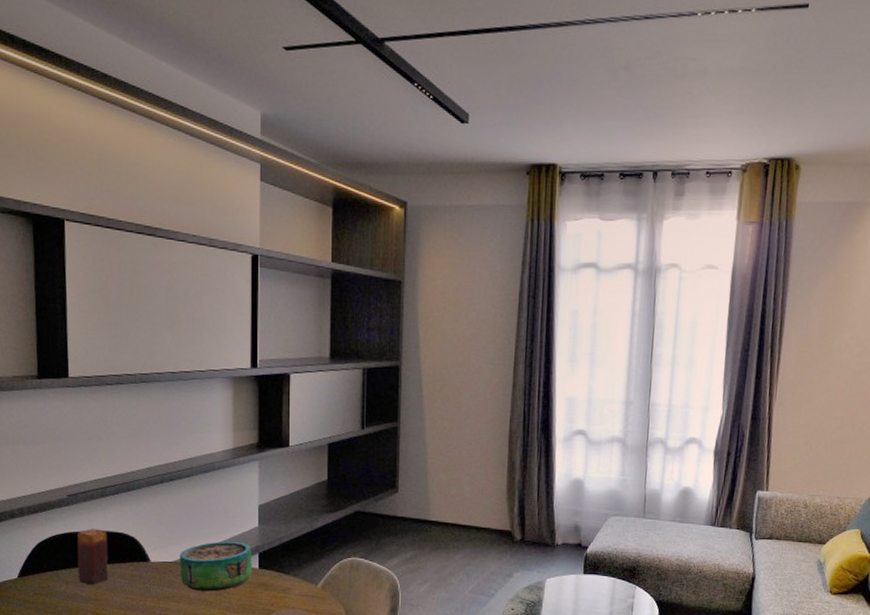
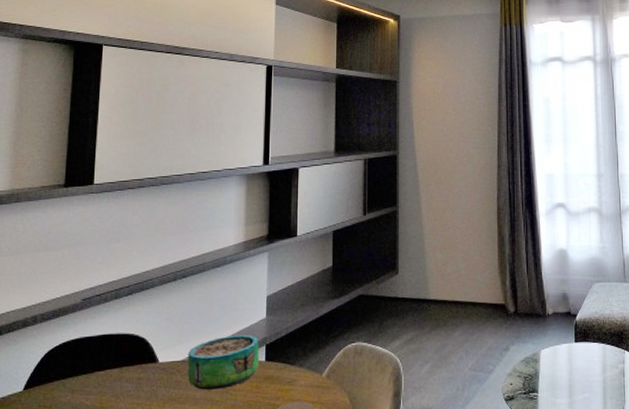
candle: present [77,529,109,585] -> none [85,332,118,393]

